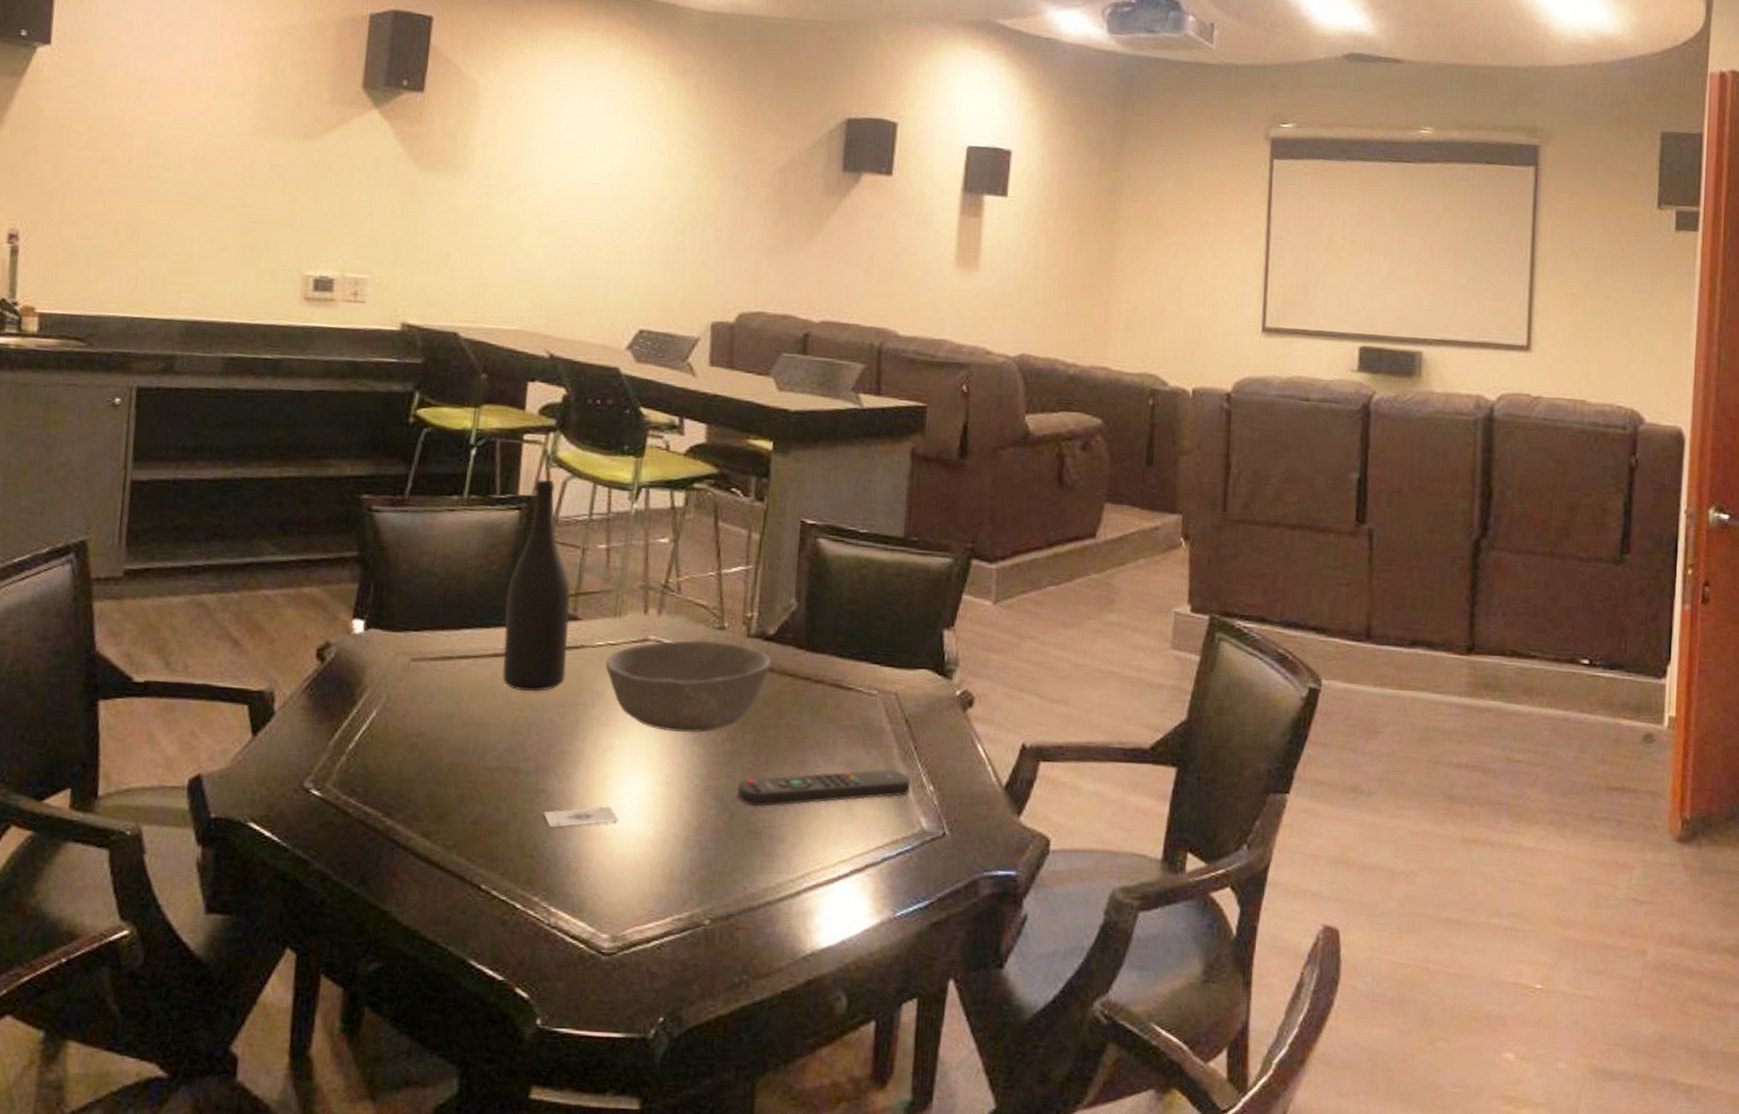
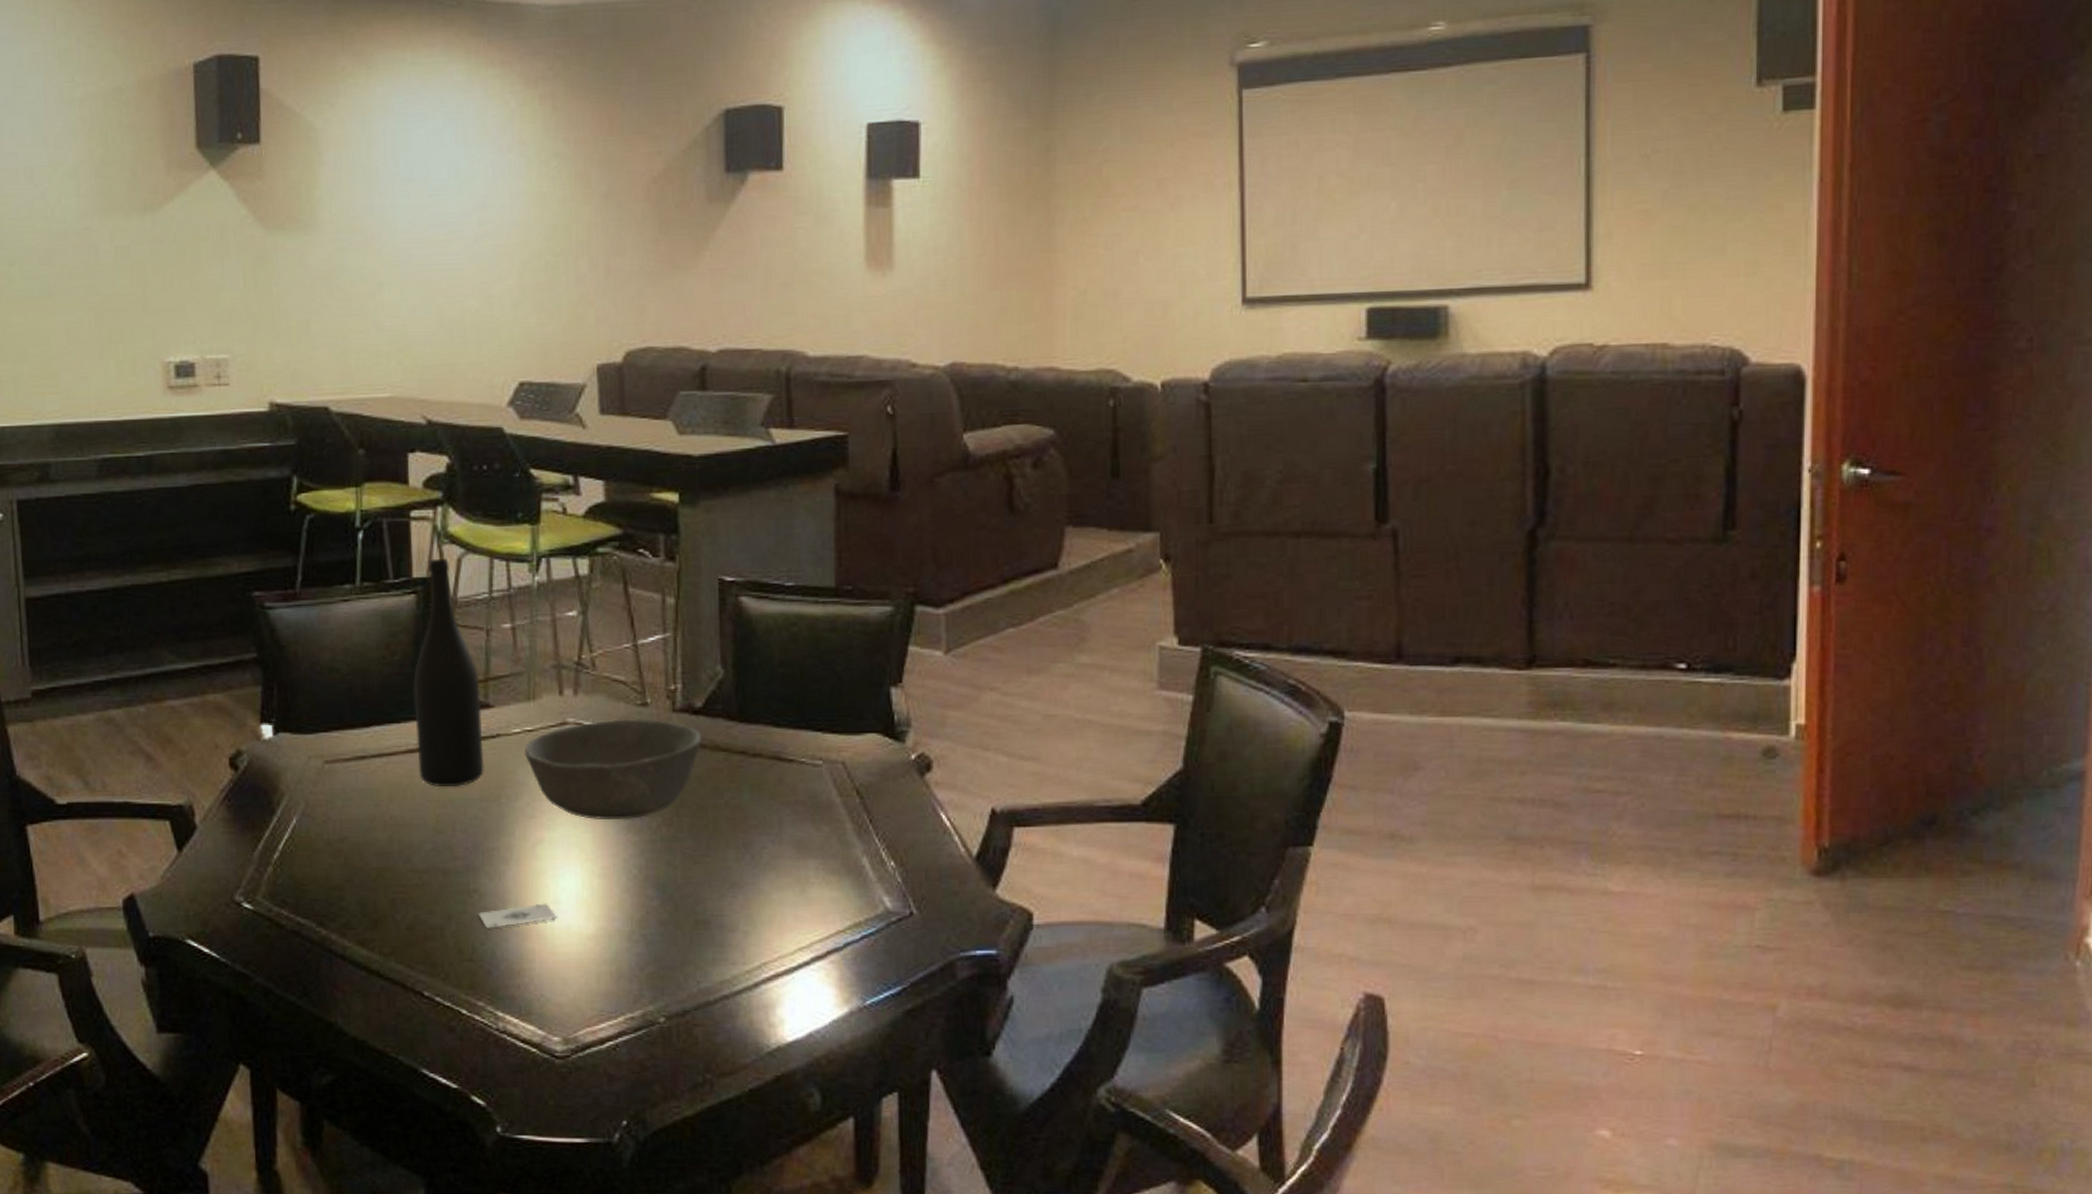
remote control: present [737,768,910,807] -> none [679,845,868,895]

